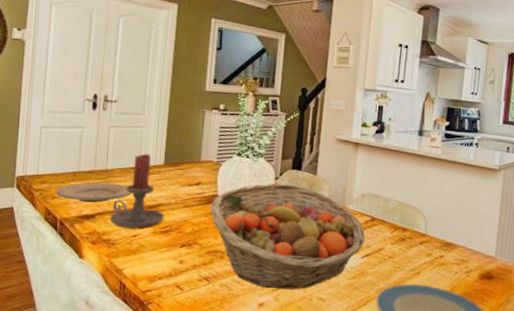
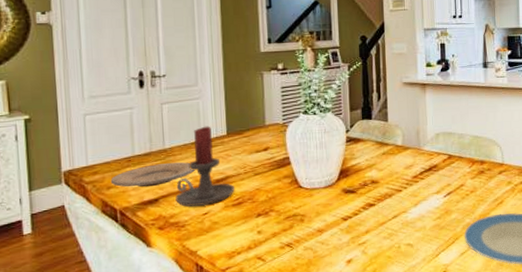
fruit basket: present [210,183,365,290] -> none [283,134,445,244]

